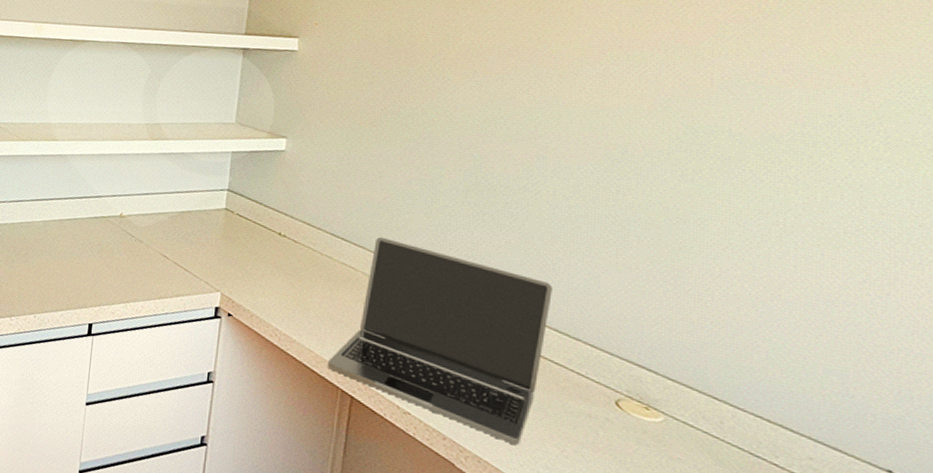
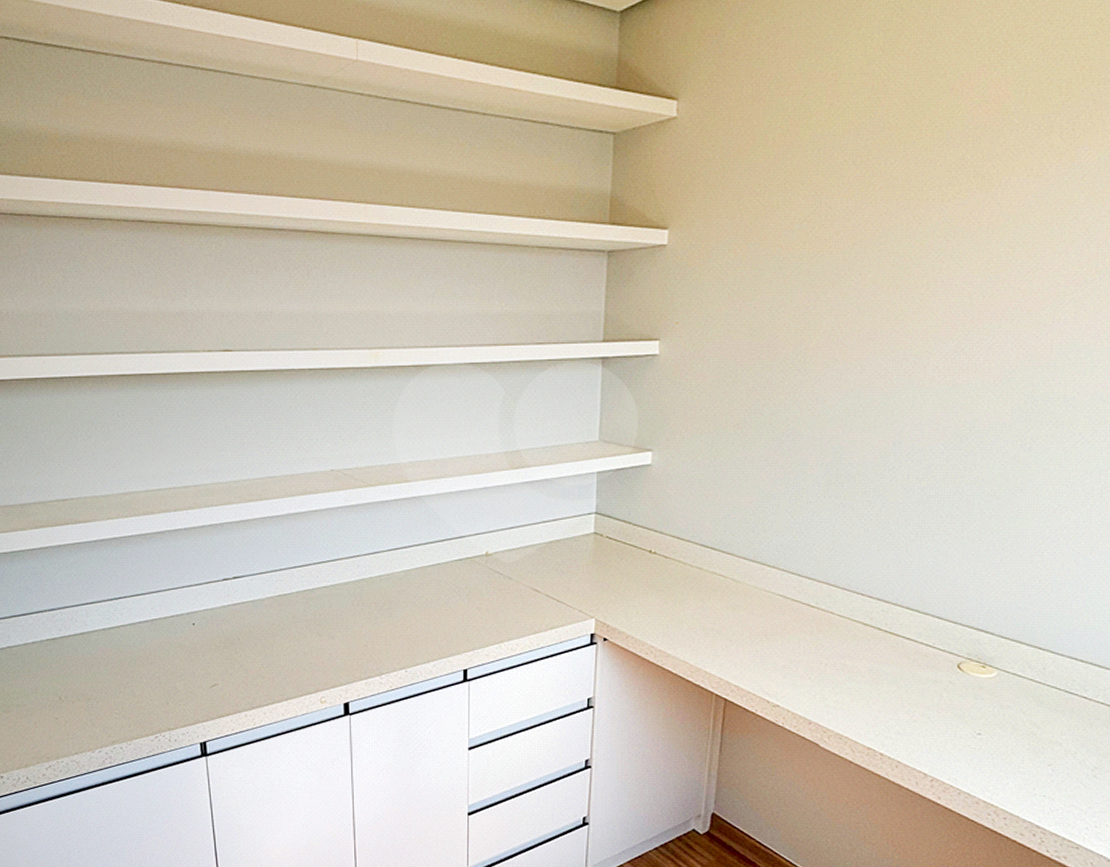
laptop: present [328,236,553,445] -> none [702,541,906,718]

